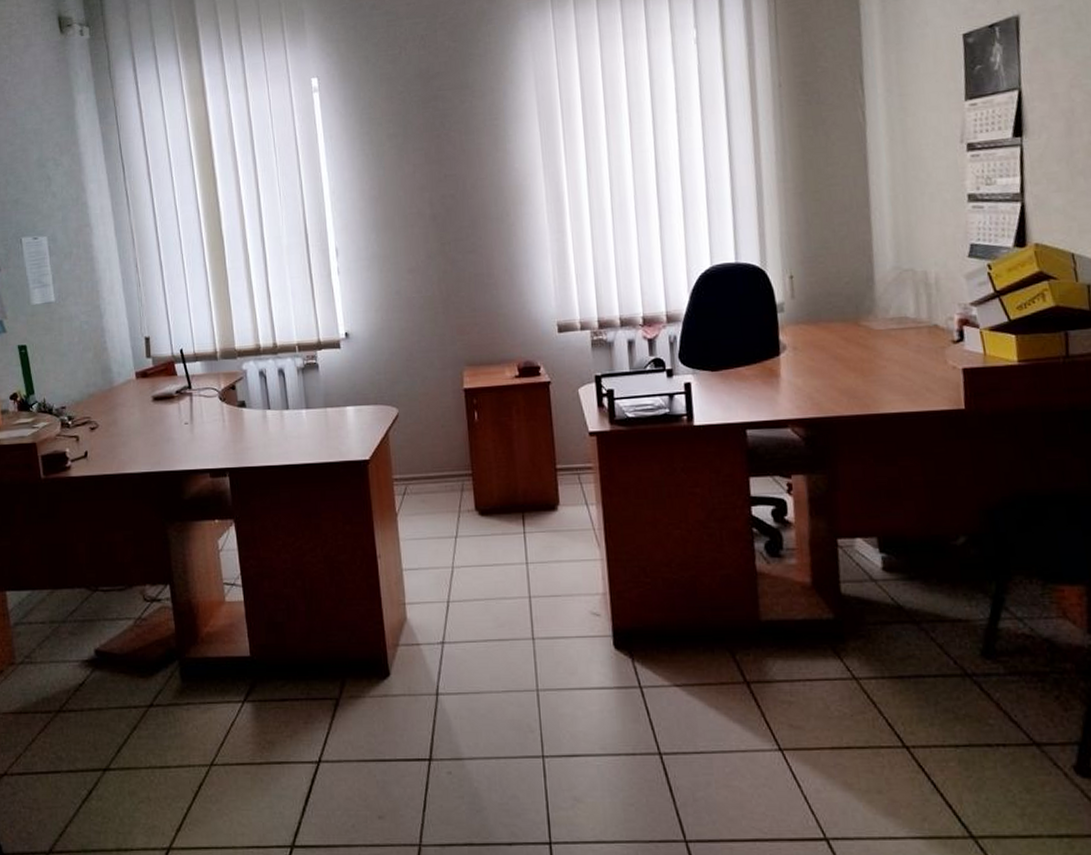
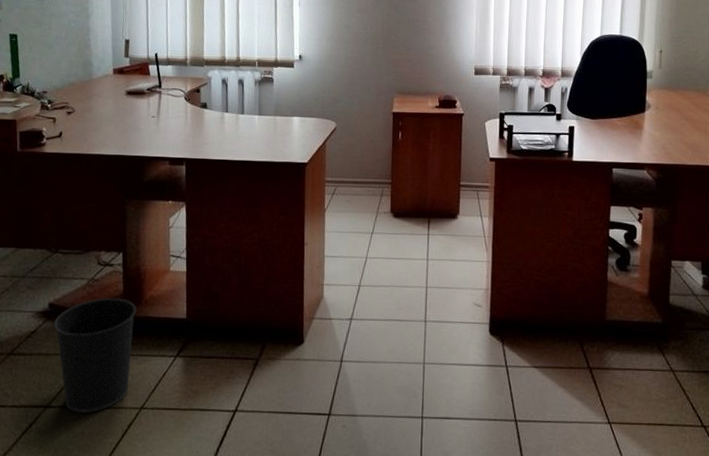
wastebasket: none [103,638,194,776] -> present [53,297,137,414]

